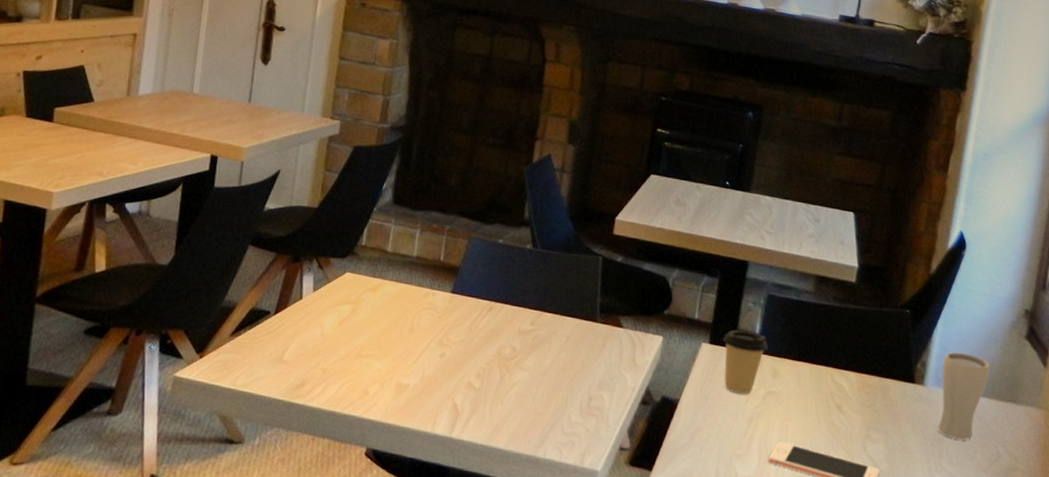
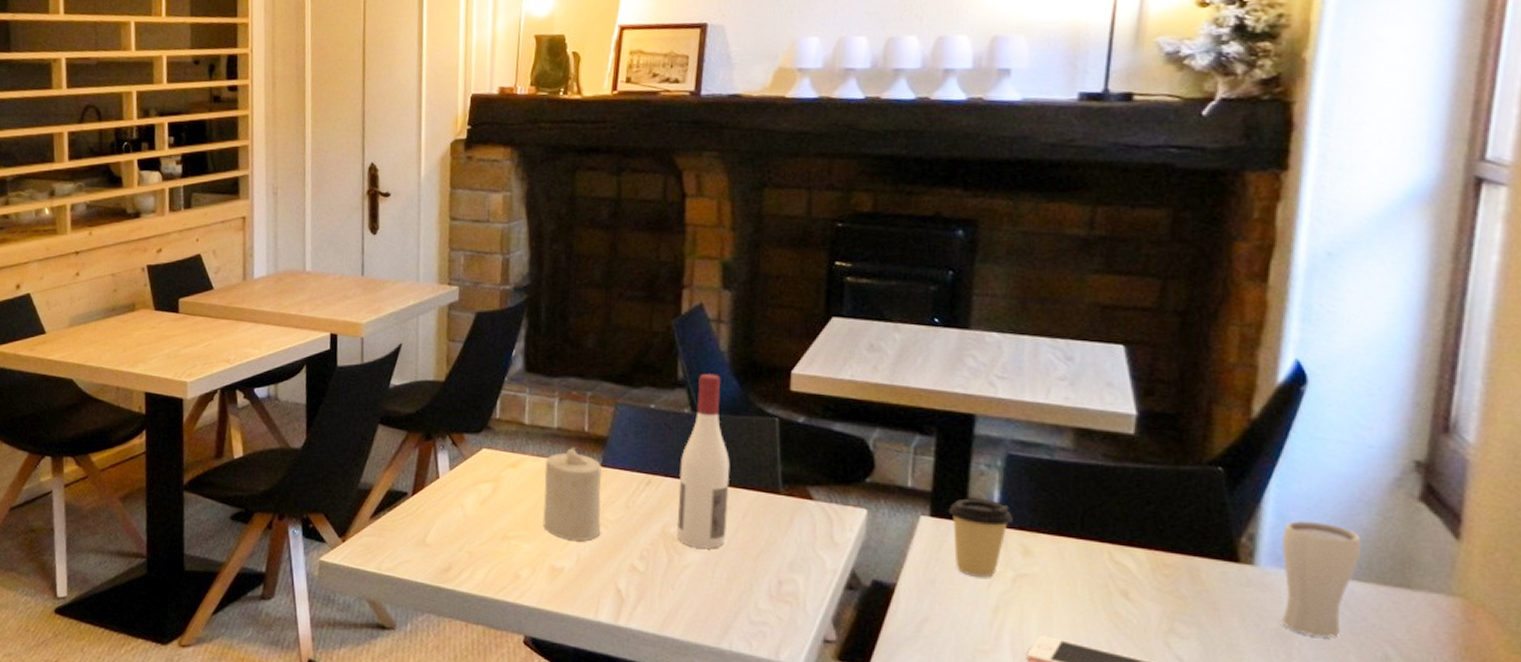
candle: none [394,274,452,361] -> present [543,447,602,542]
wine bottle: none [509,215,560,368] -> present [676,373,730,548]

